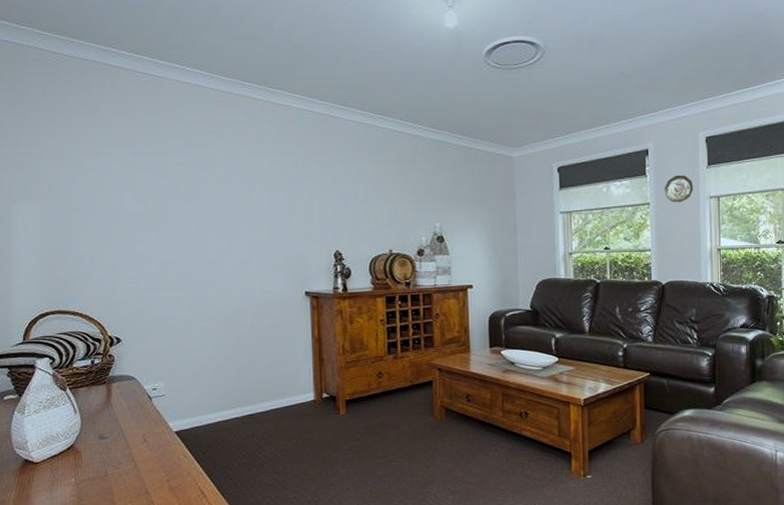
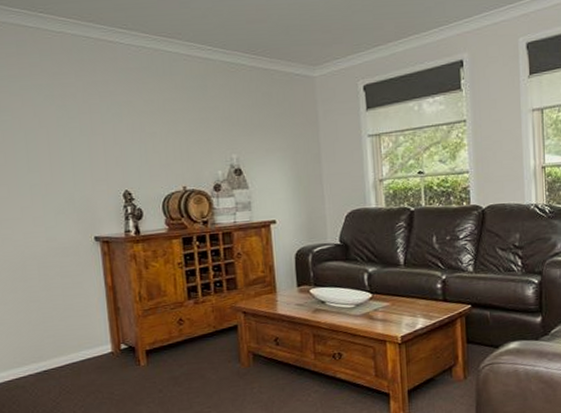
decorative plate: present [664,175,694,203] -> none [481,87,514,119]

